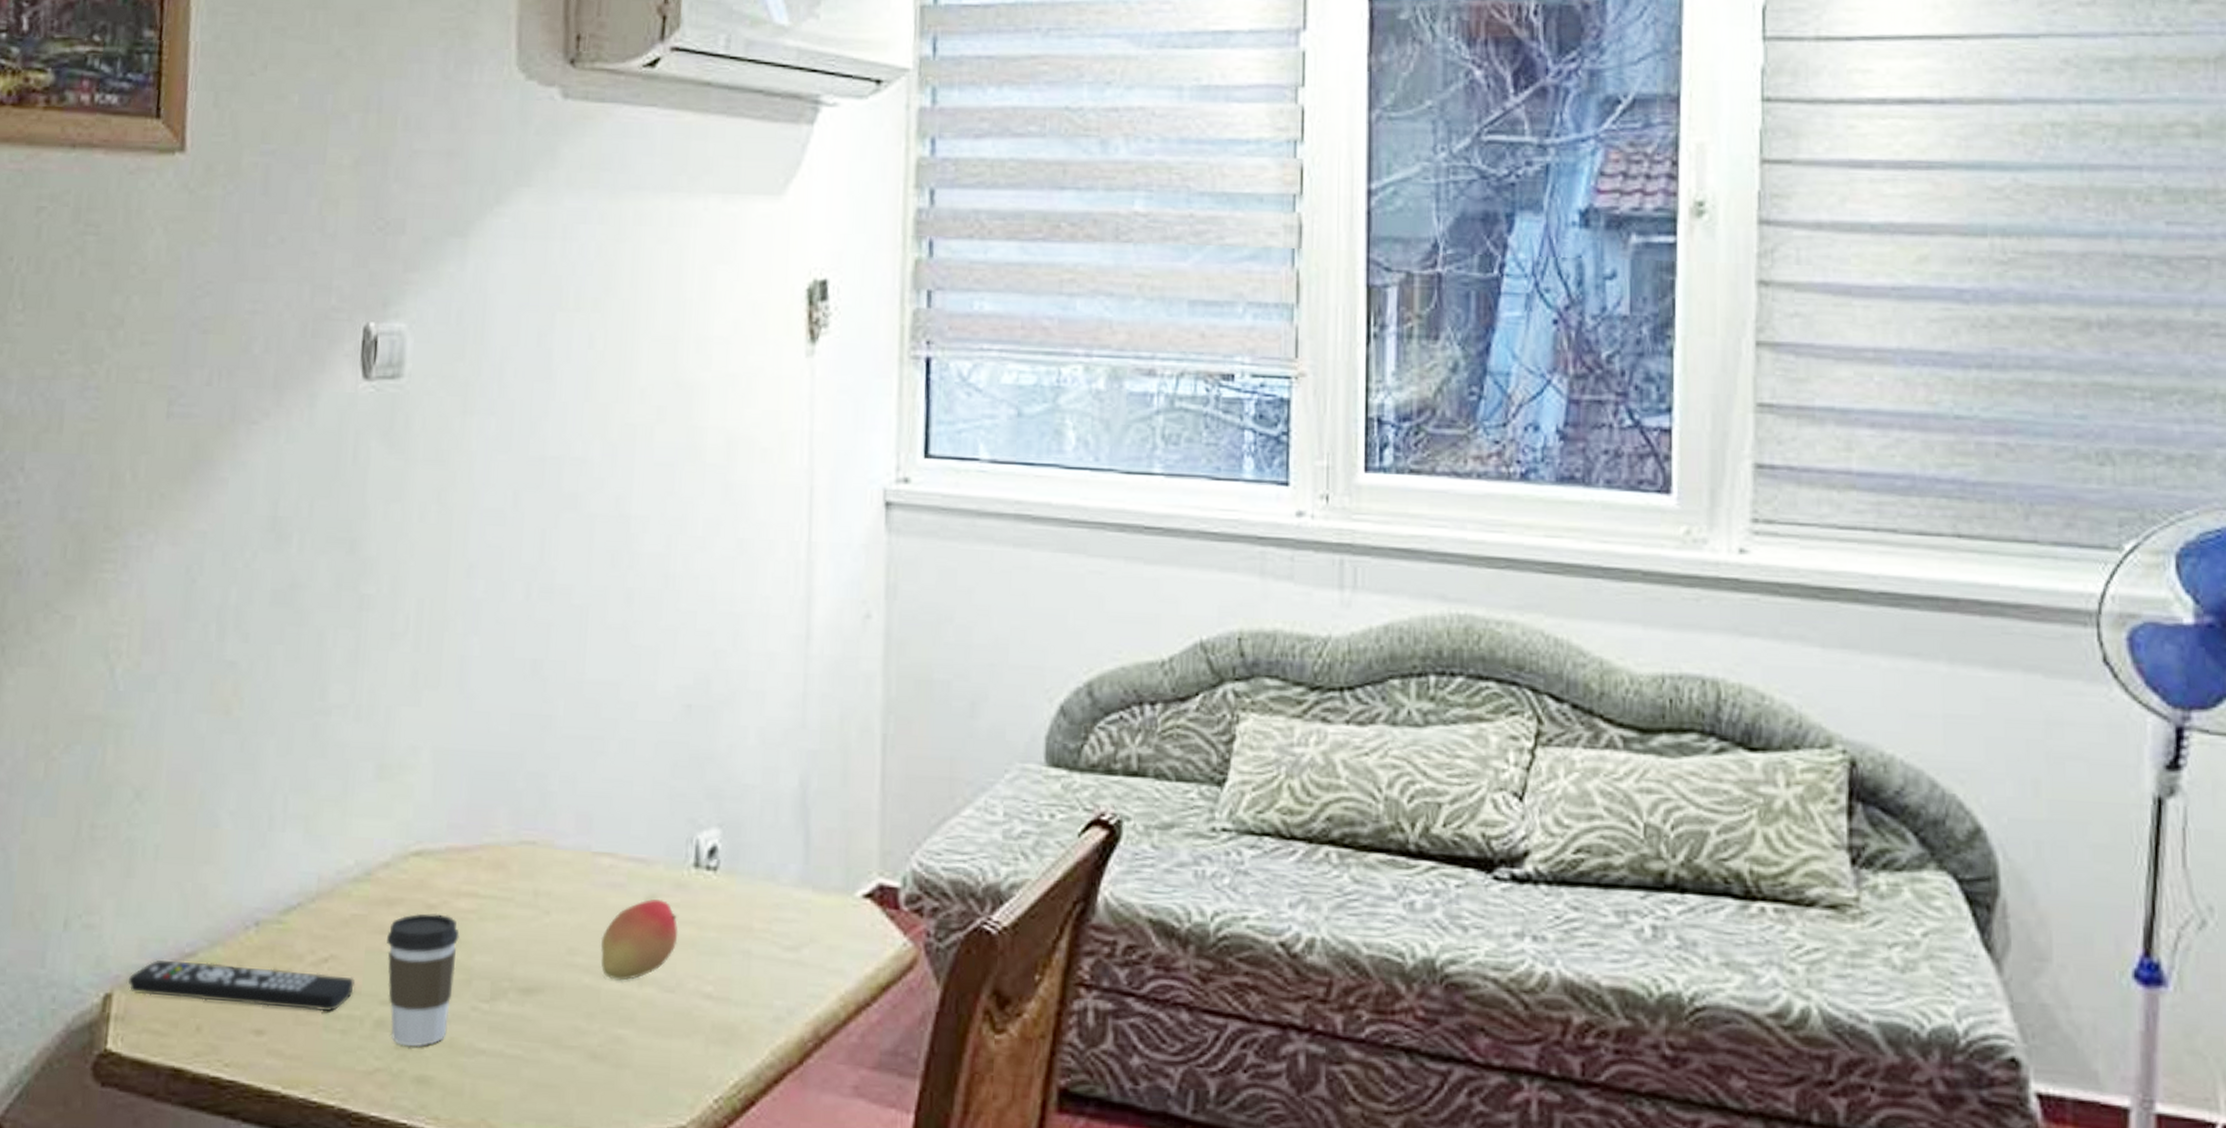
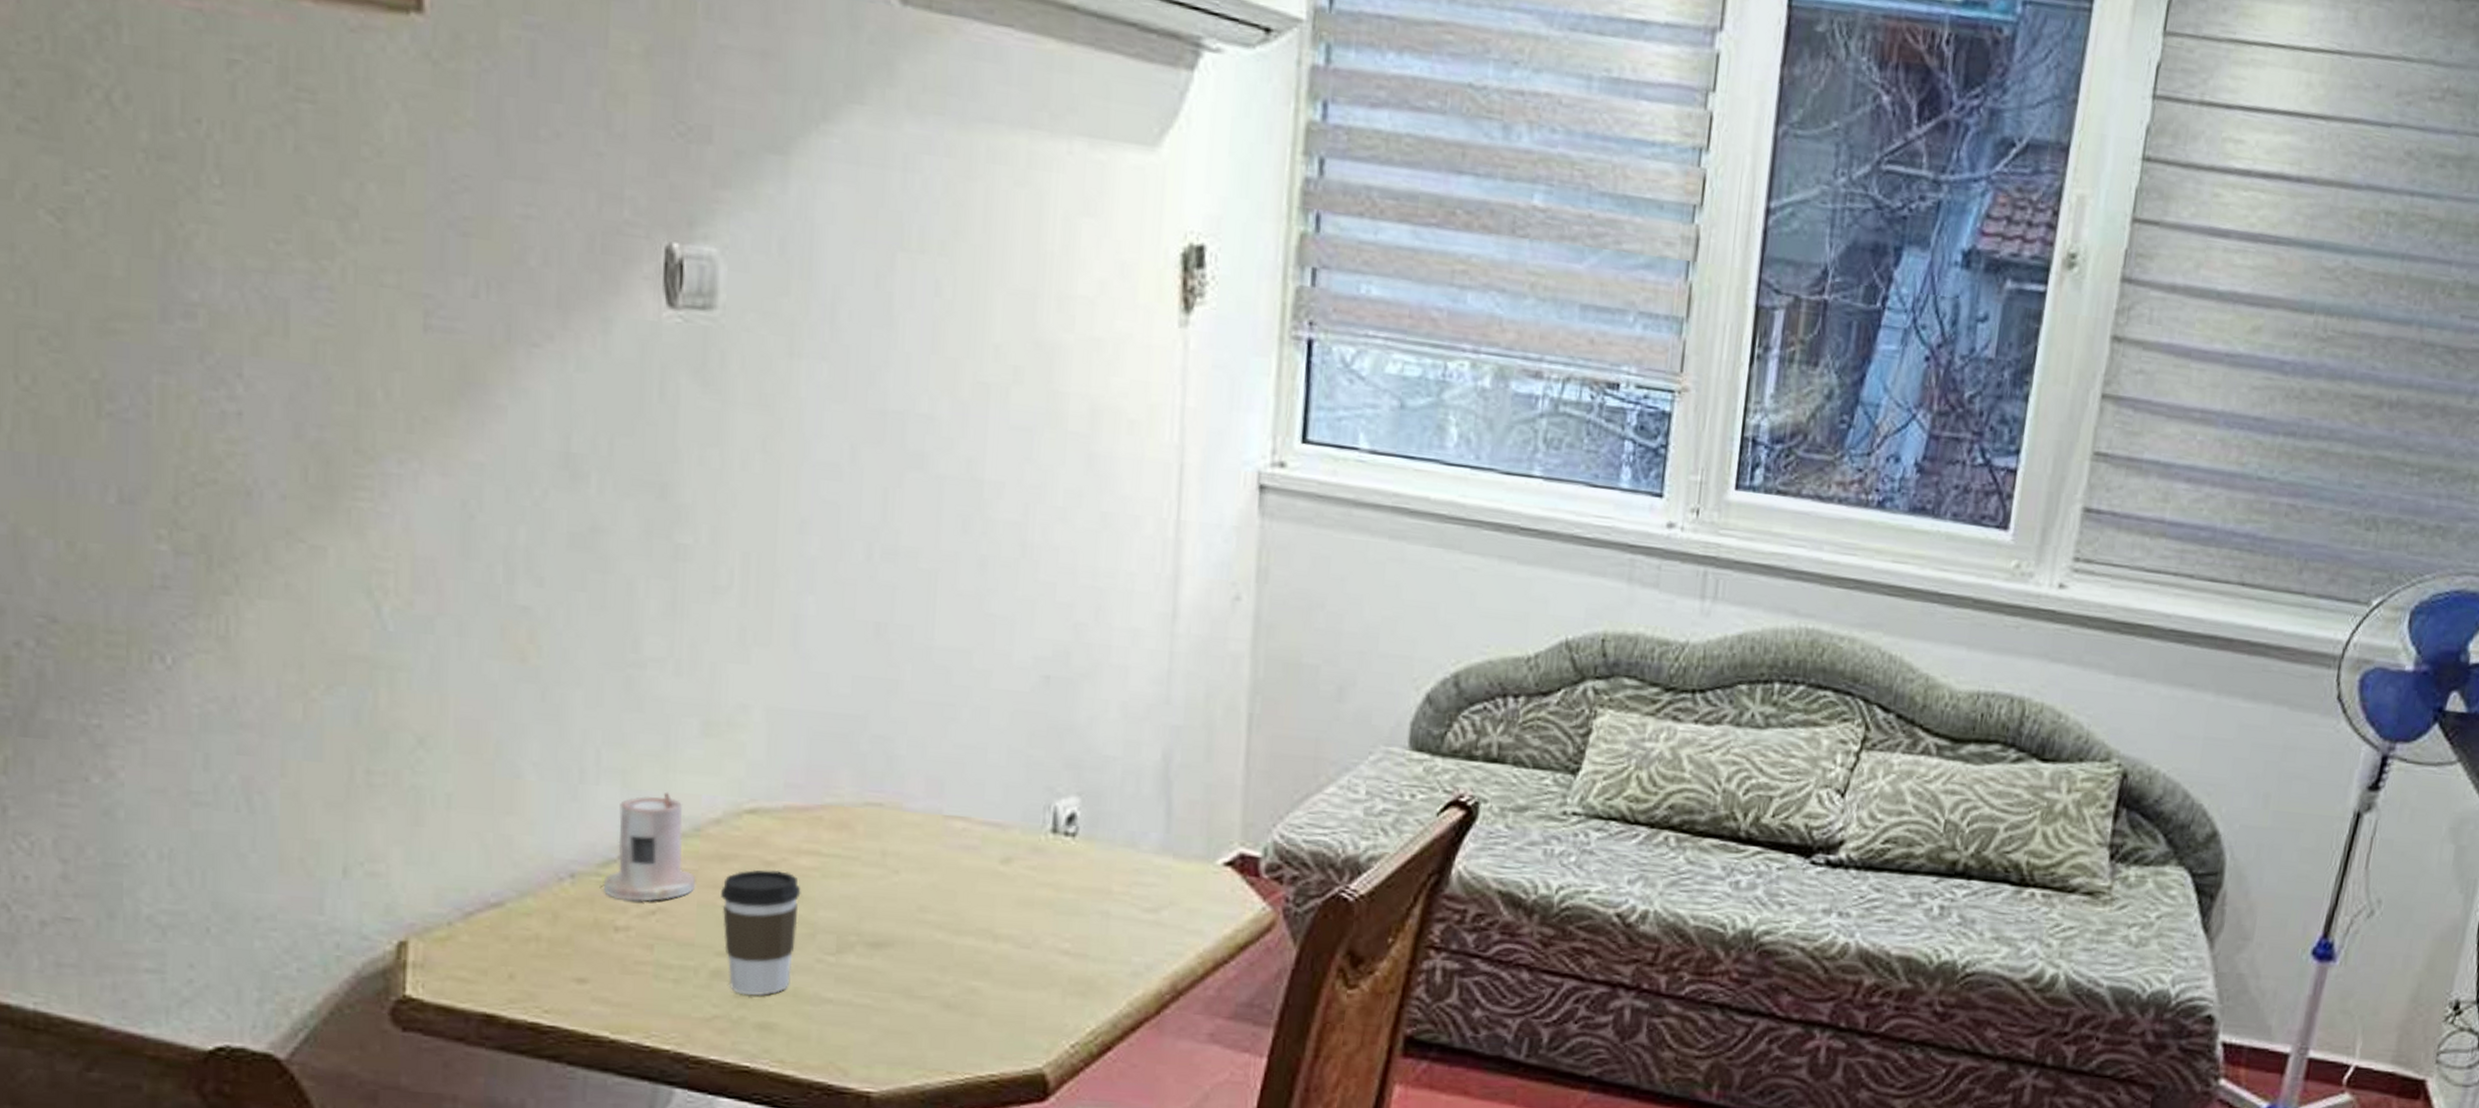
remote control: present [129,960,356,1012] -> none [426,909,688,962]
candle: none [283,836,366,949] -> present [603,792,696,902]
fruit: present [600,899,678,981] -> none [953,862,1035,937]

